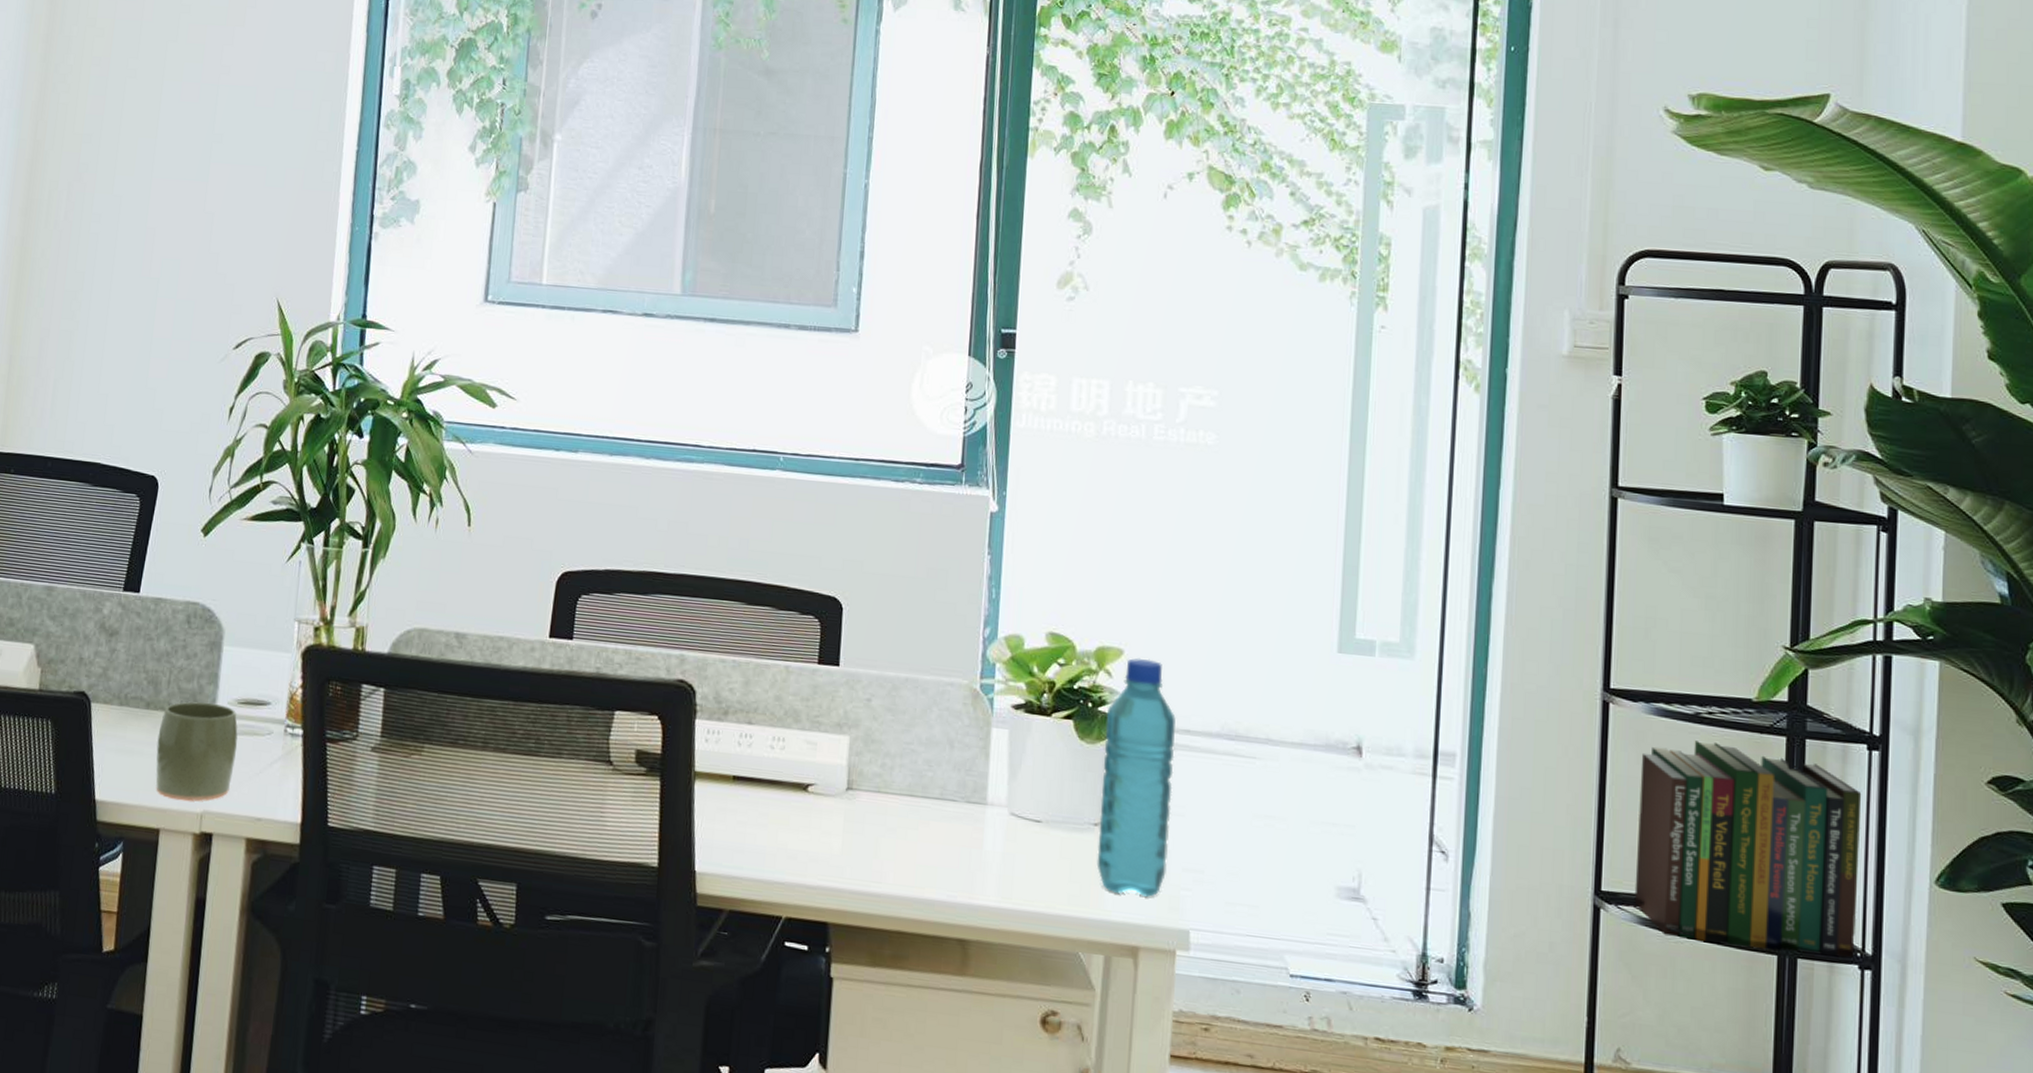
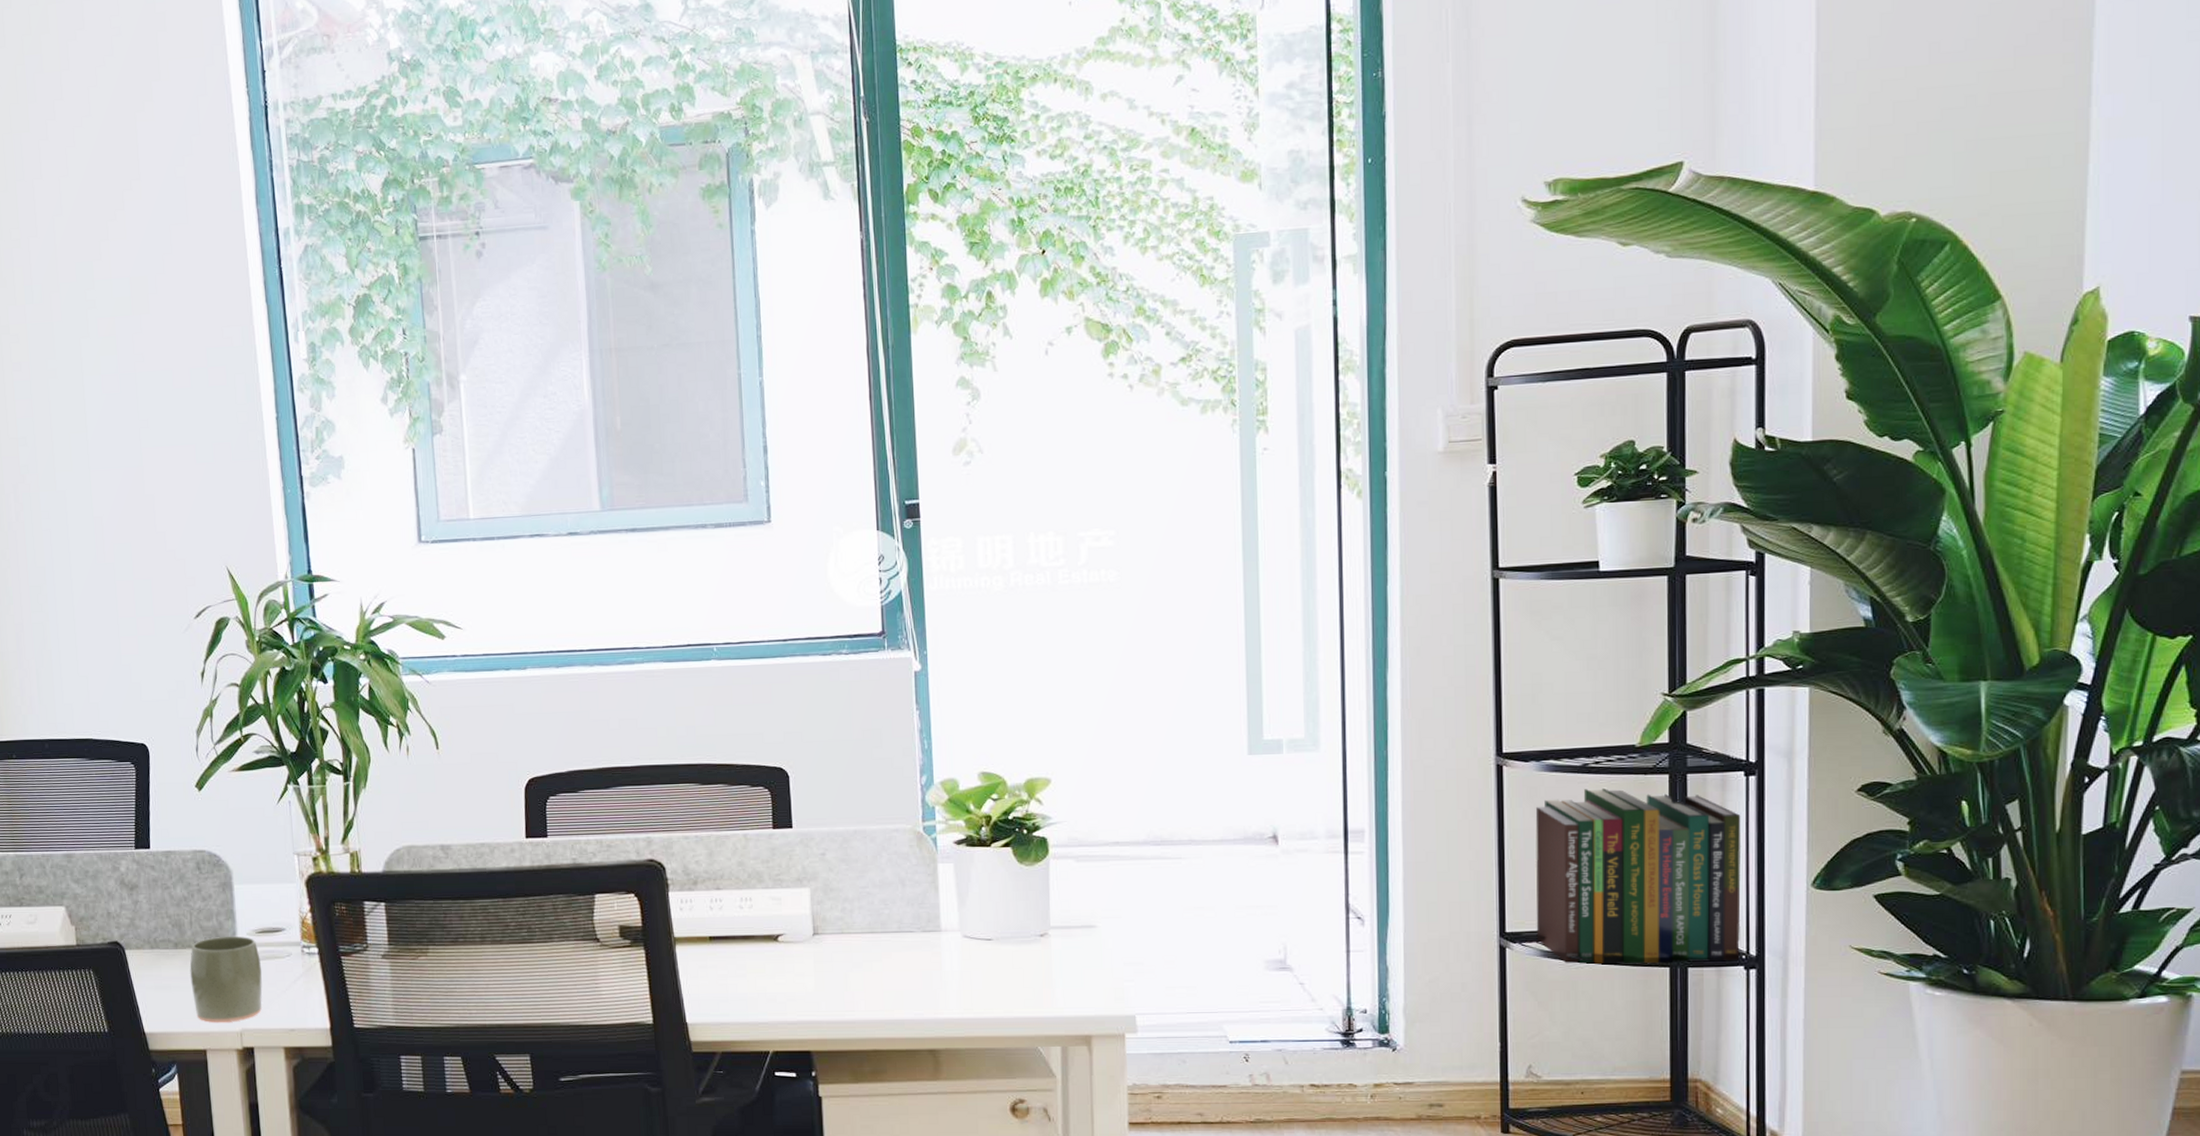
water bottle: present [1096,657,1176,897] -> none [1041,783,1110,992]

